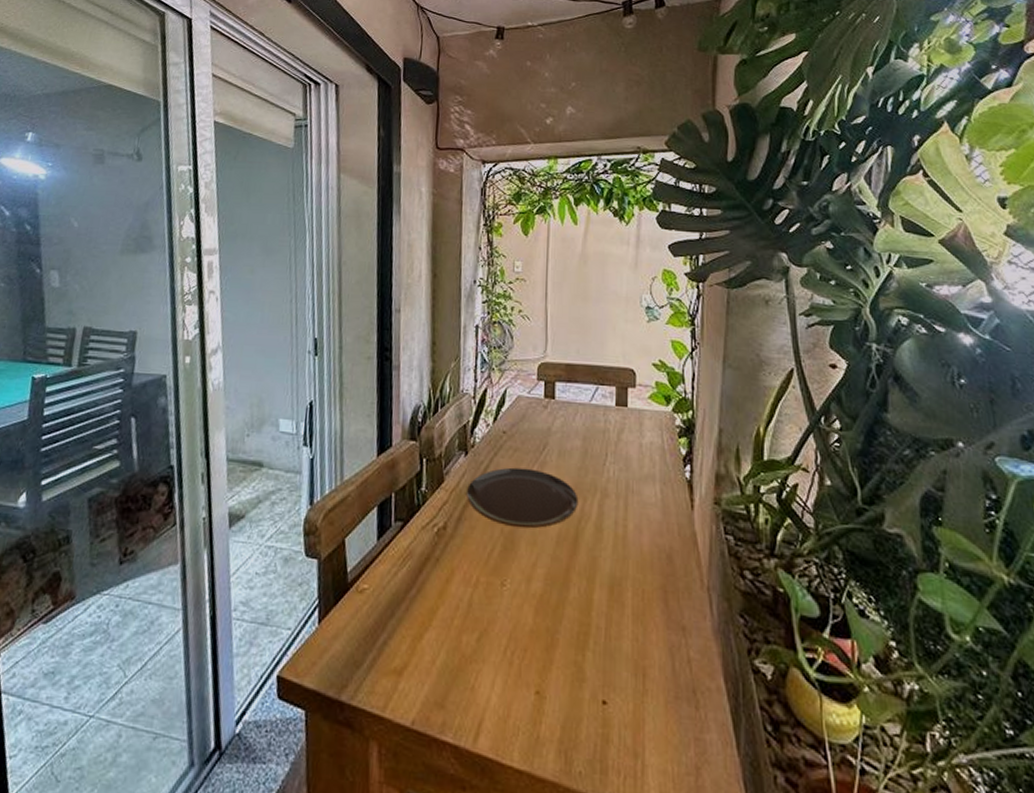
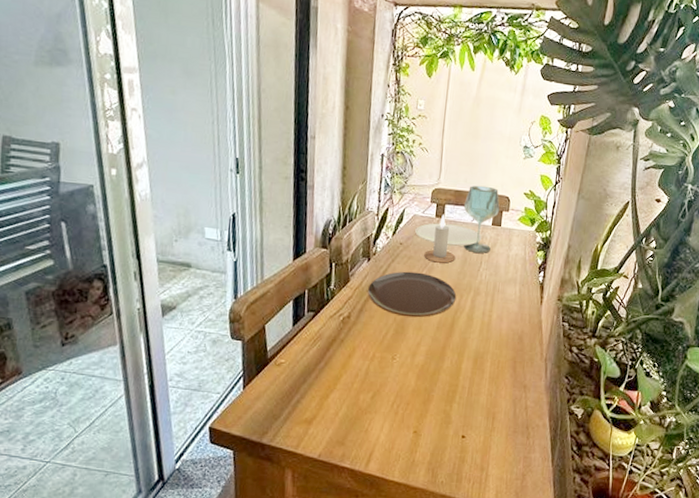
plate: none [521,405,604,435] -> present [415,223,482,247]
candle: none [533,393,573,456] -> present [424,214,456,264]
wine glass: none [578,356,623,442] -> present [463,185,500,253]

